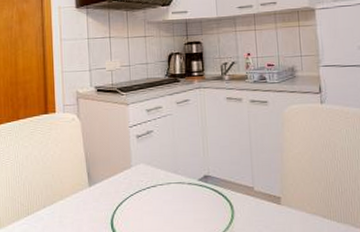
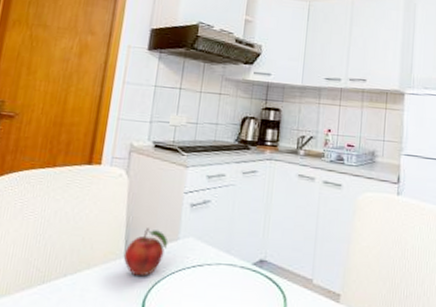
fruit: none [88,160,123,201] -> present [123,228,168,276]

